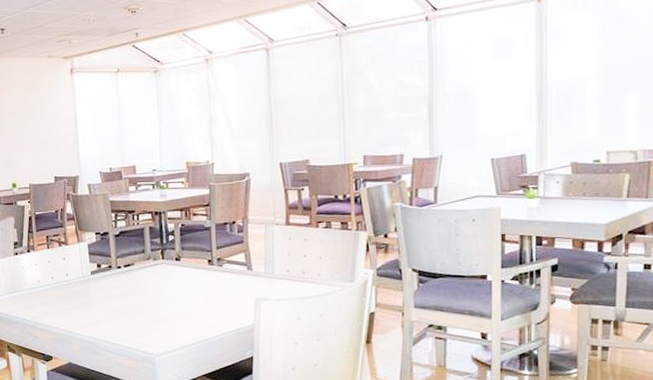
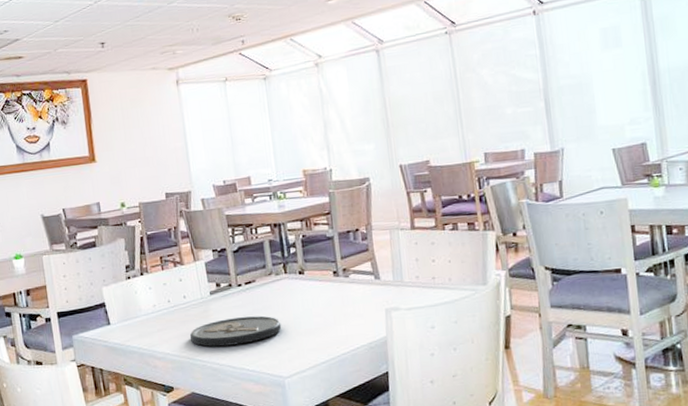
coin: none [69,297,156,323] -> present [189,315,282,347]

